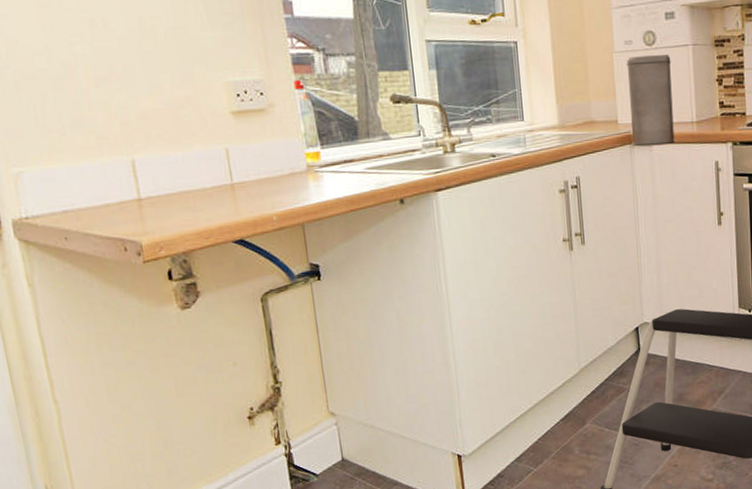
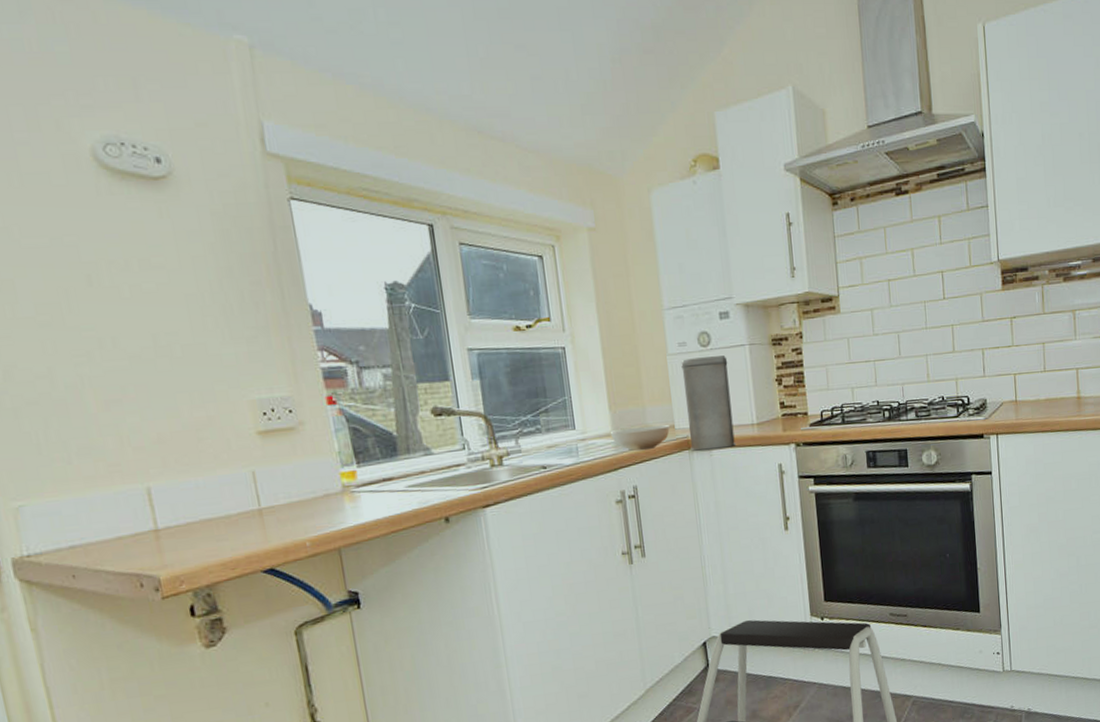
bowl: none [556,119,614,144] -> present [610,424,671,452]

